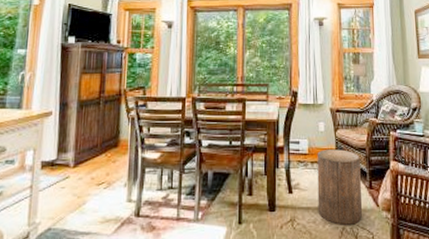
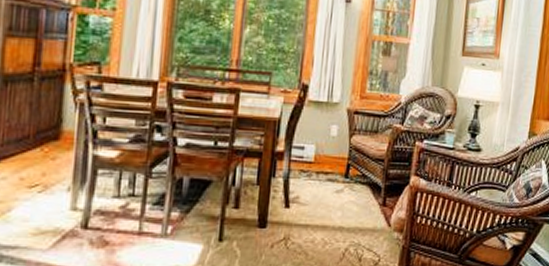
stool: present [317,149,362,225] -> none [318,158,376,246]

